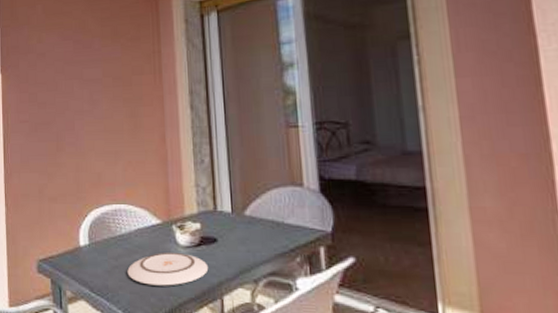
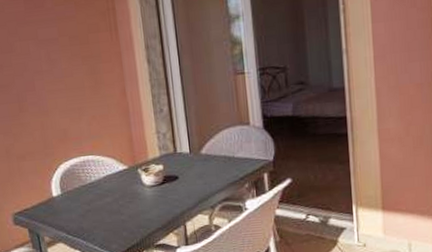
plate: present [127,252,209,286] -> none [100,191,172,222]

